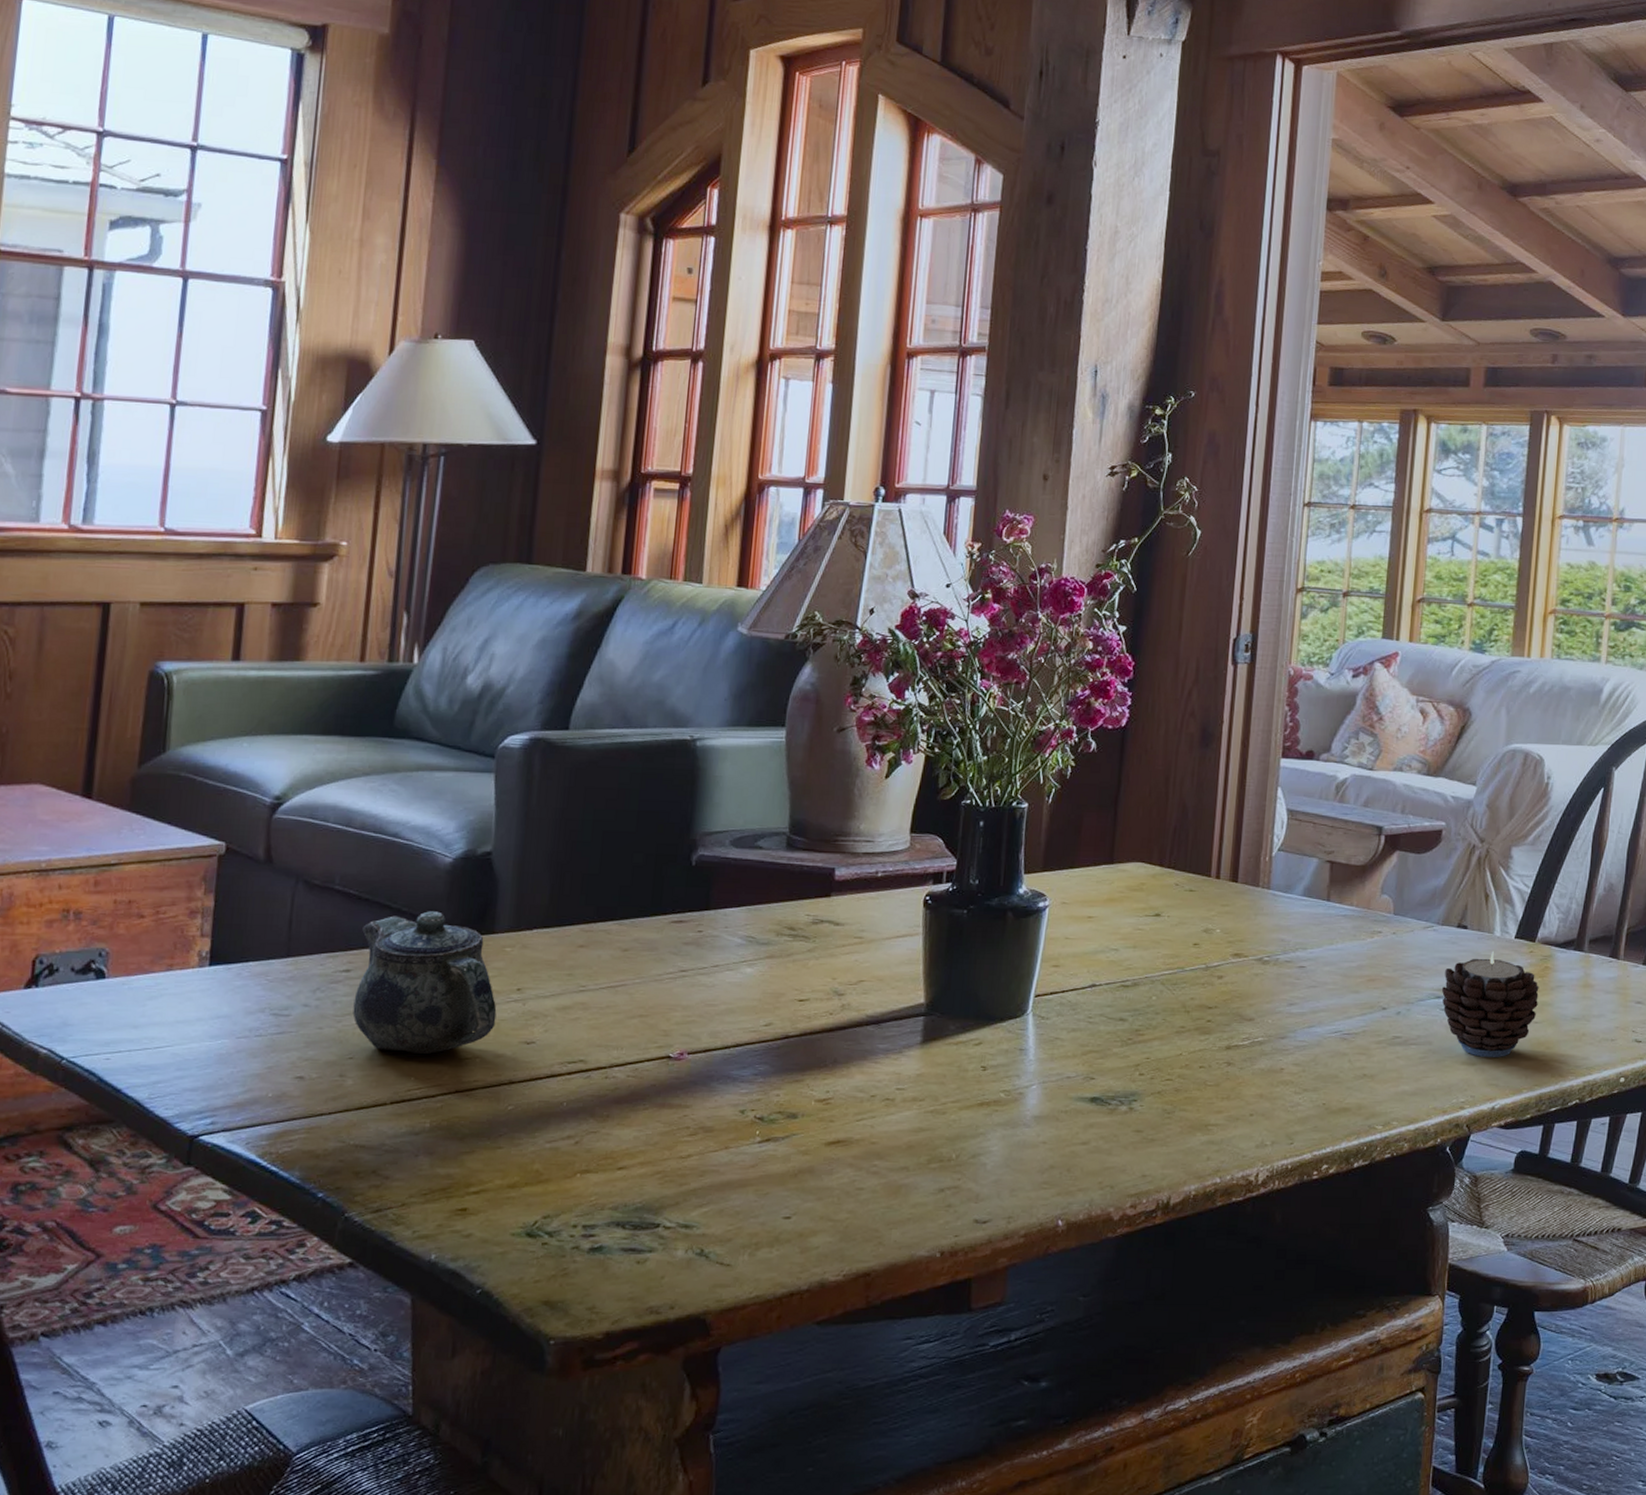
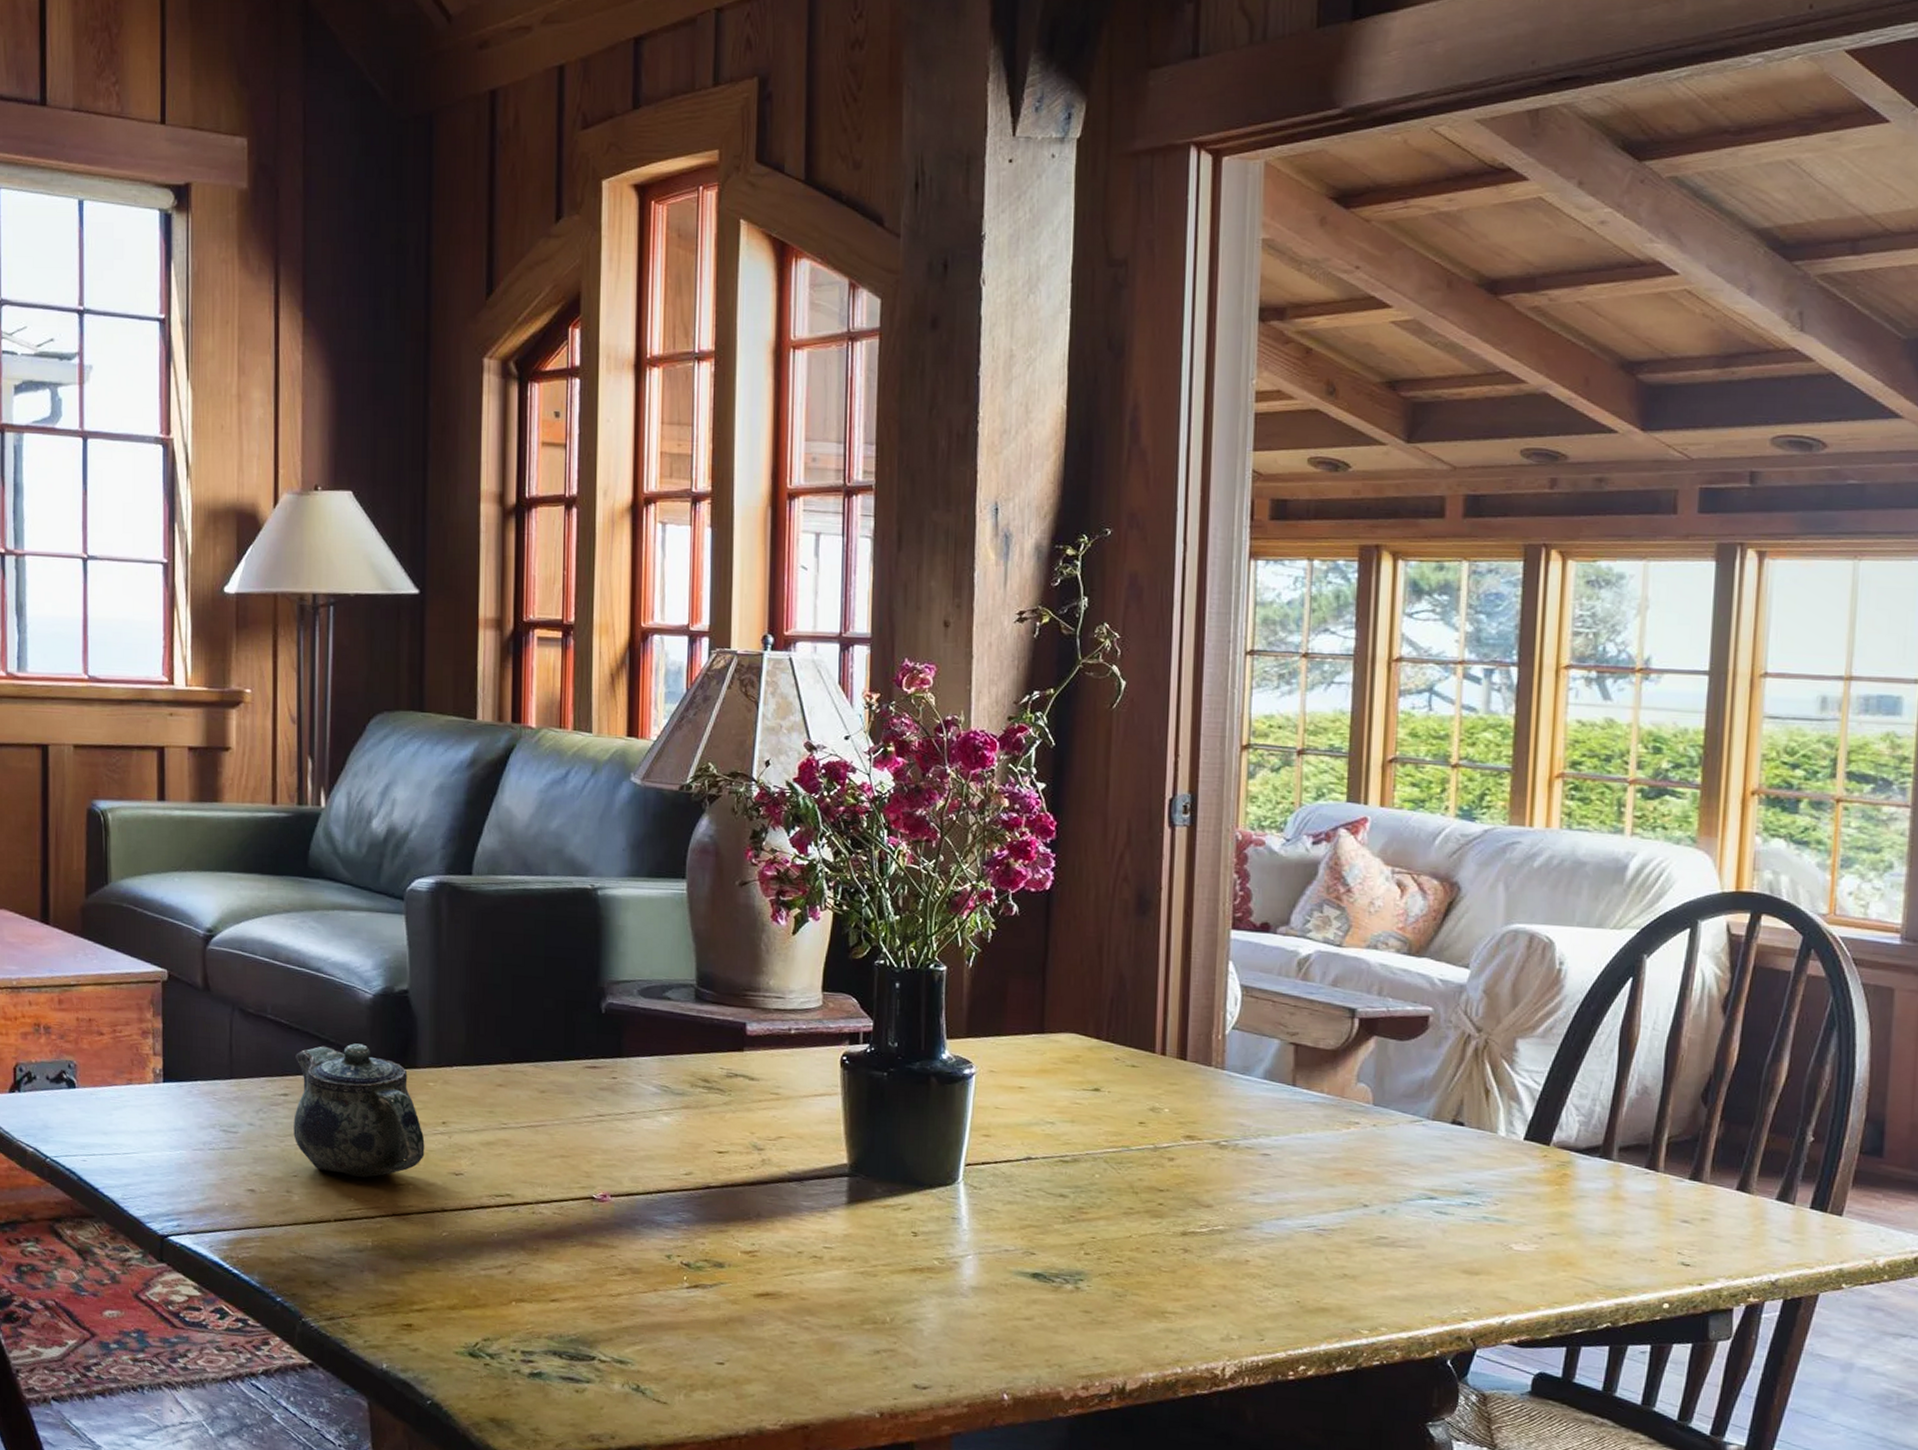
candle: present [1441,951,1539,1057] -> none [1434,1152,1557,1269]

